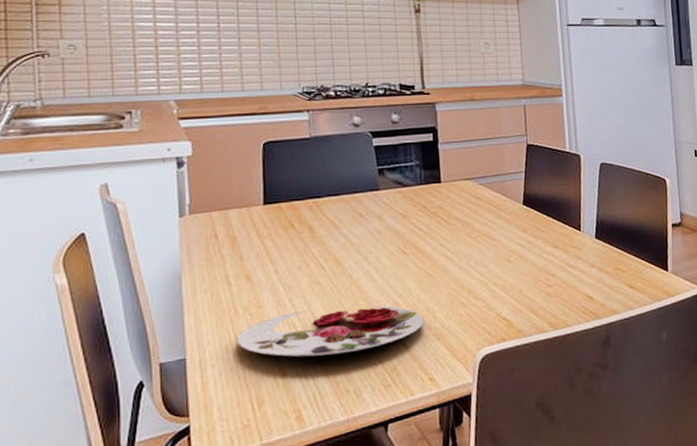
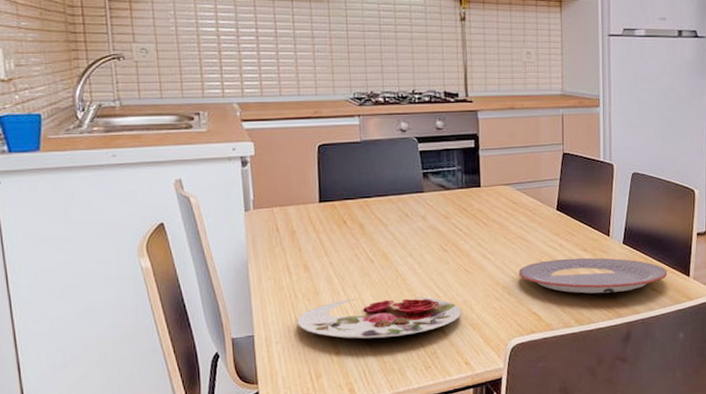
plate: none [485,254,645,294] -> present [518,257,668,294]

